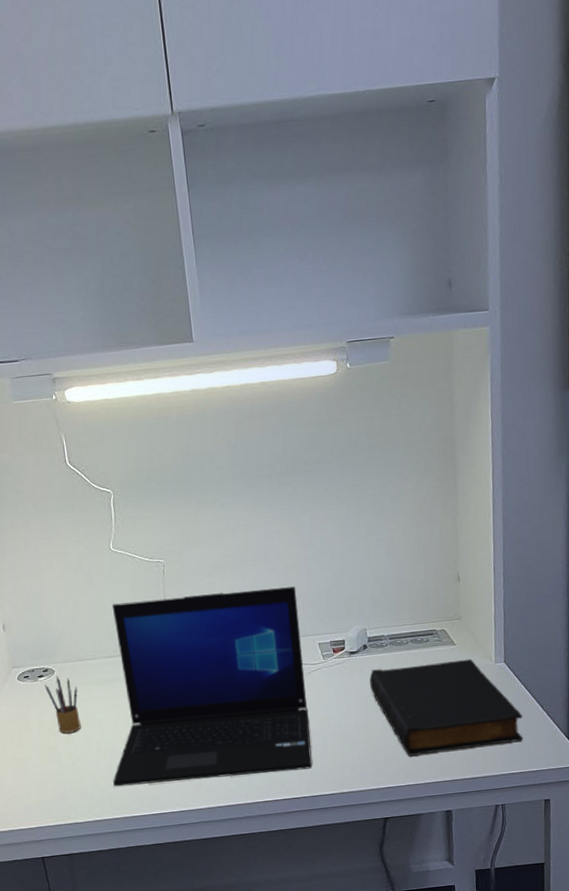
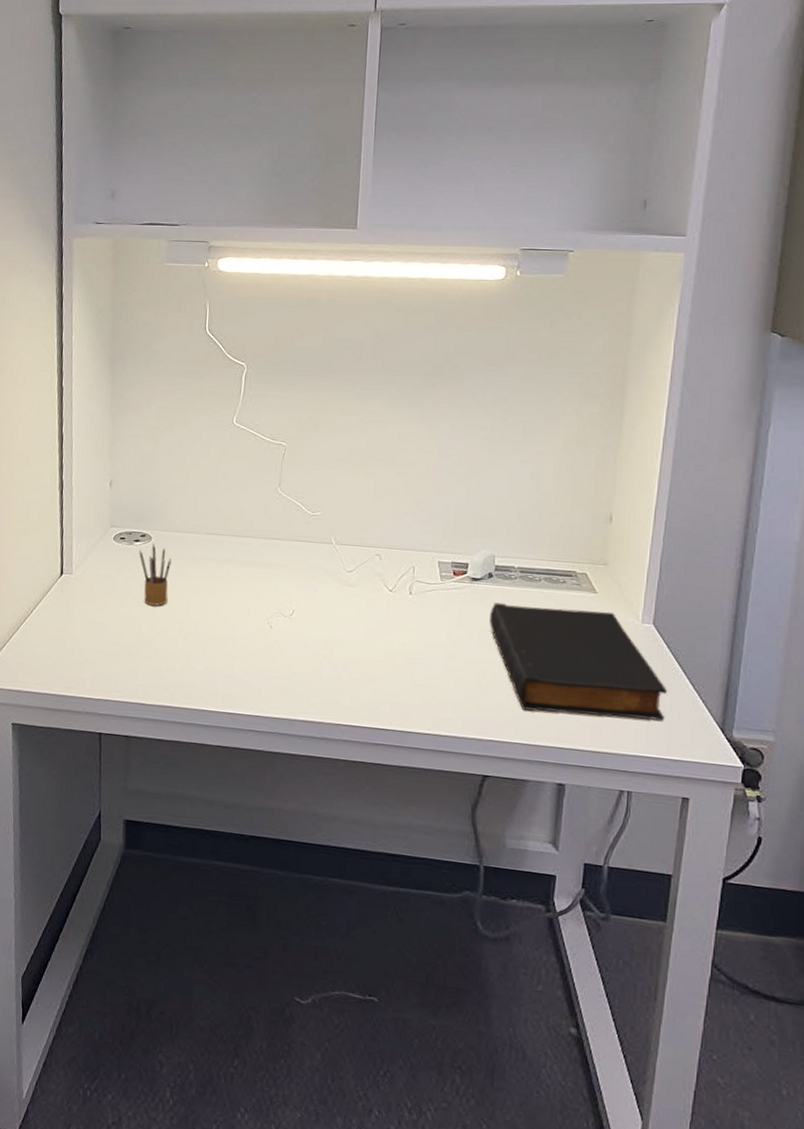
laptop: present [111,586,313,787] -> none [189,480,423,700]

